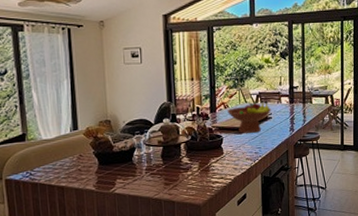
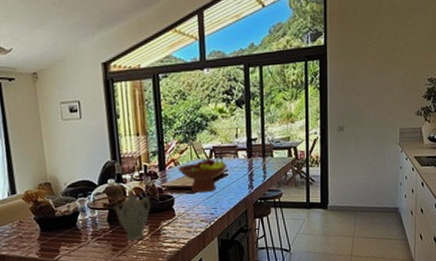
teapot: none [167,129,201,175] -> present [113,189,151,240]

